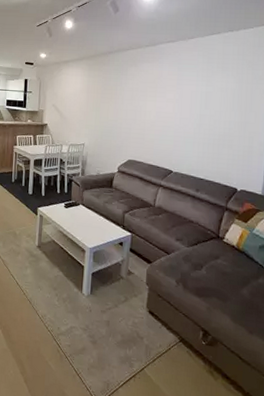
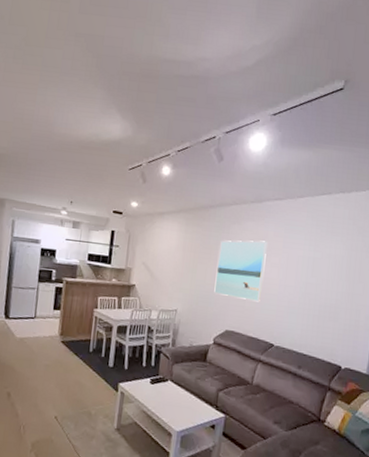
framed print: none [116,79,162,134] -> present [214,240,268,302]

